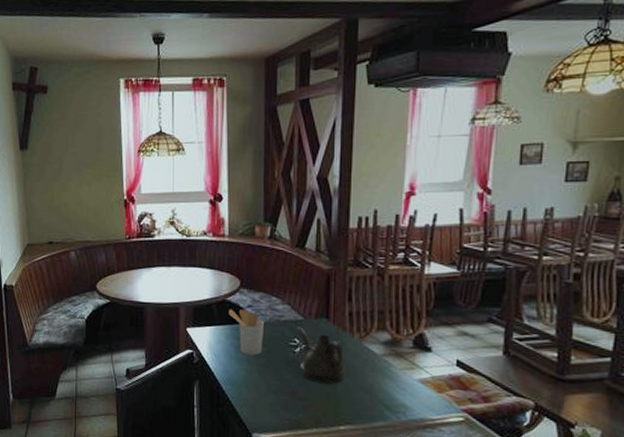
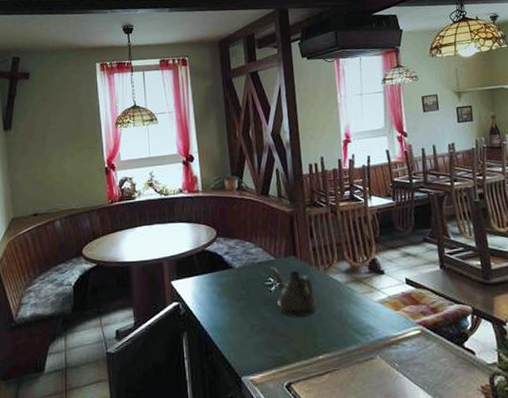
utensil holder: present [229,309,264,356] -> none [208,256,242,300]

